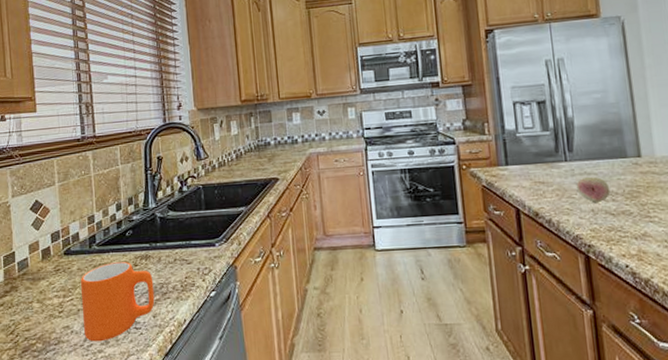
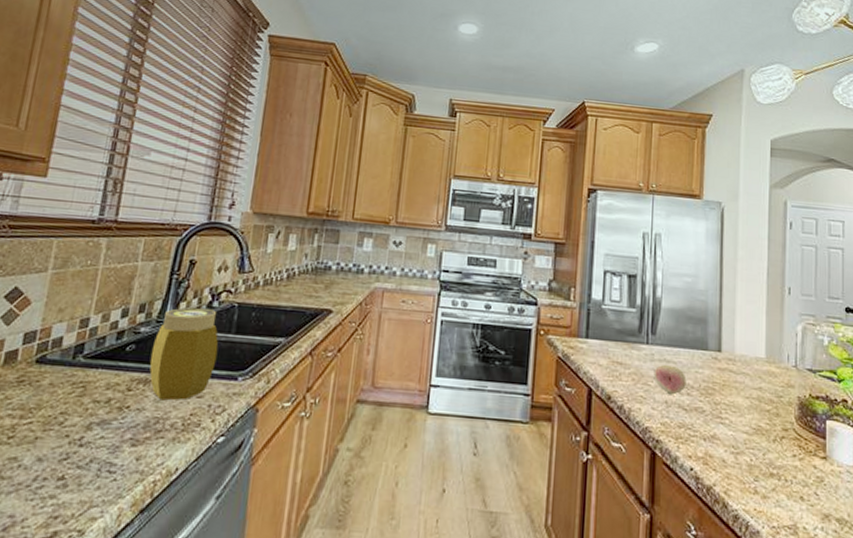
mug: present [80,261,155,342] -> none [36,381,148,484]
jar: none [145,193,196,270] -> present [149,307,219,401]

